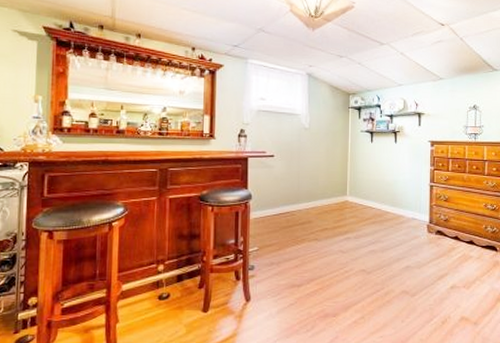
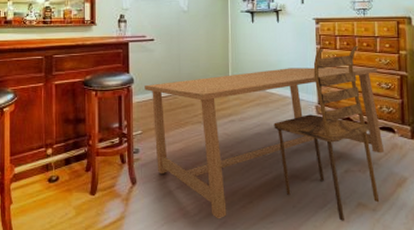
kitchen table: none [263,169,486,335] -> present [145,46,384,221]

